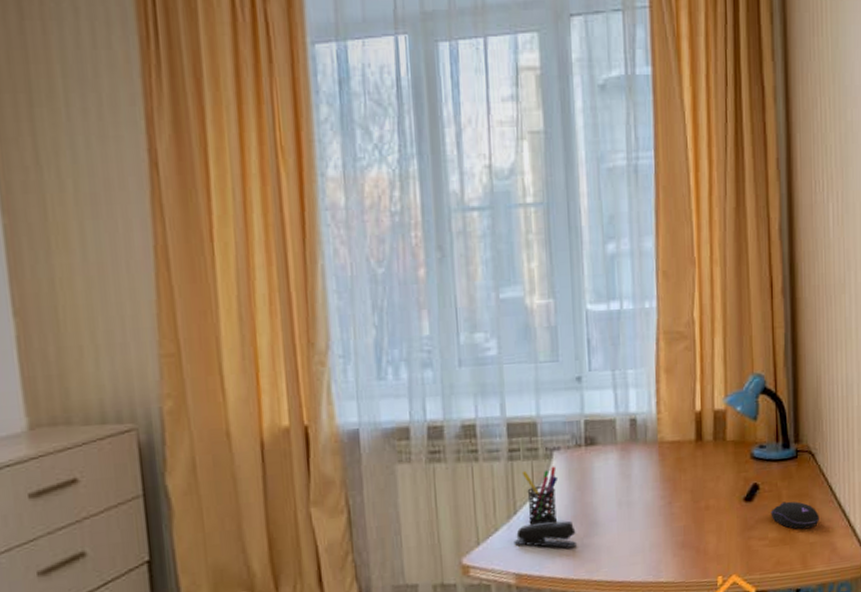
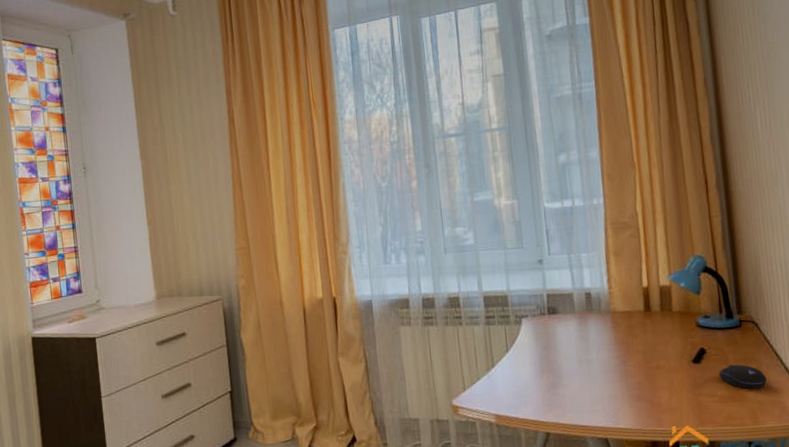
stapler: present [513,521,576,548] -> none [493,374,545,396]
pen holder: present [521,466,557,525] -> none [497,330,527,376]

